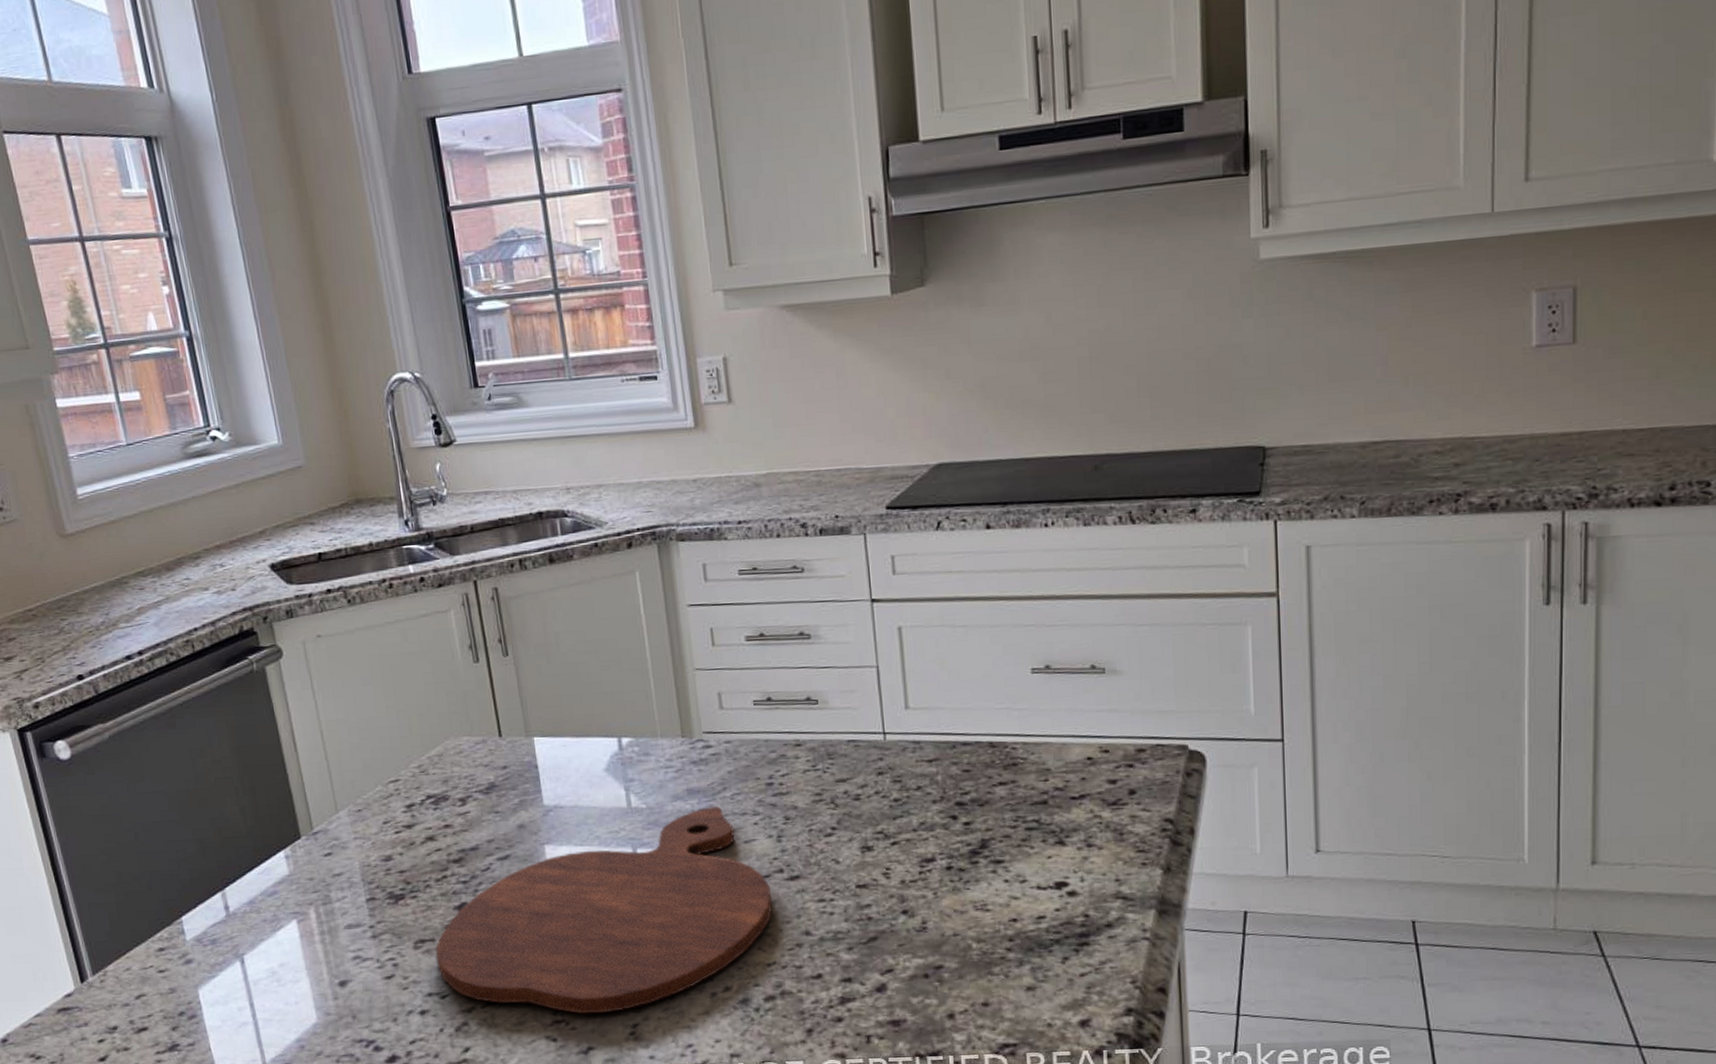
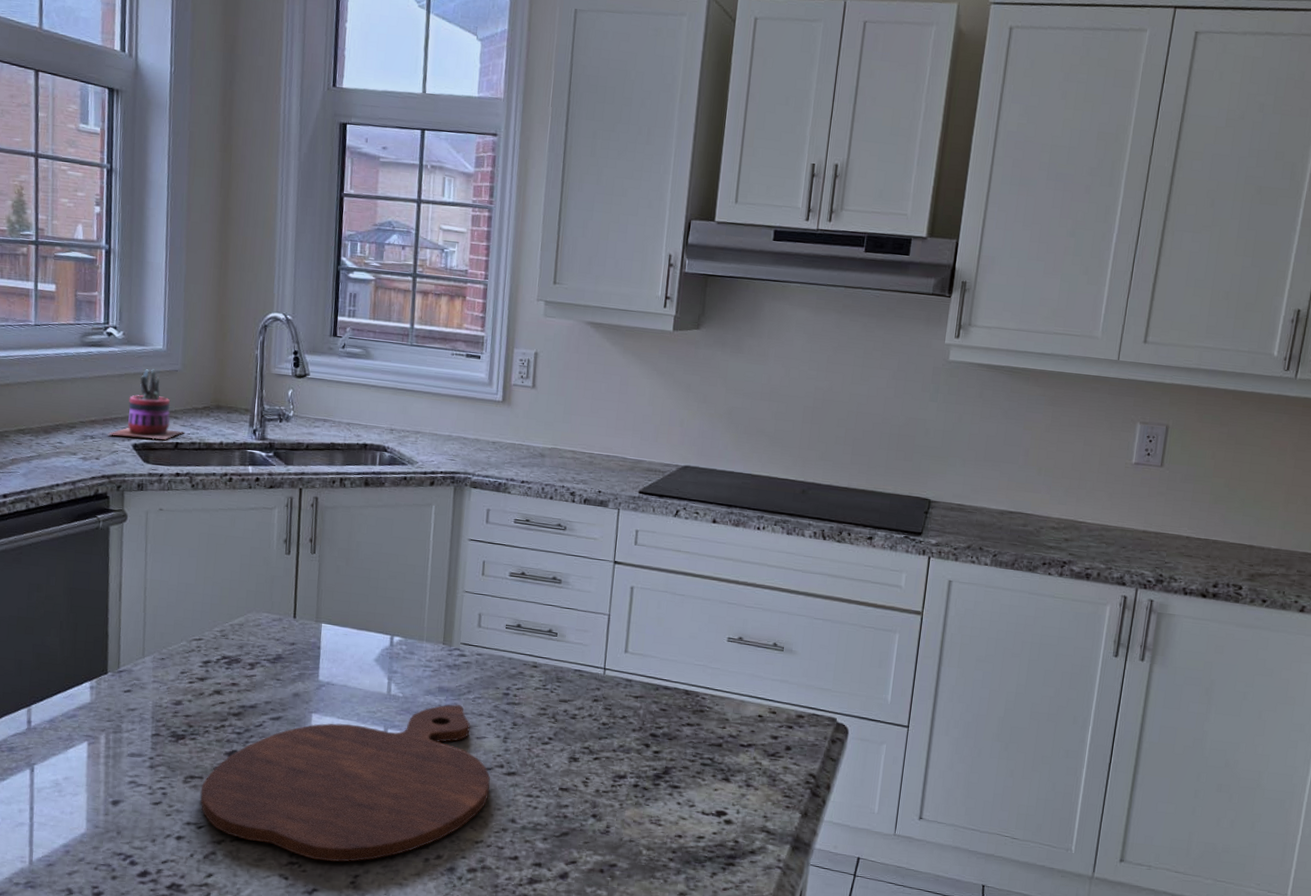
potted cactus: none [238,470,326,560] -> present [107,369,185,440]

